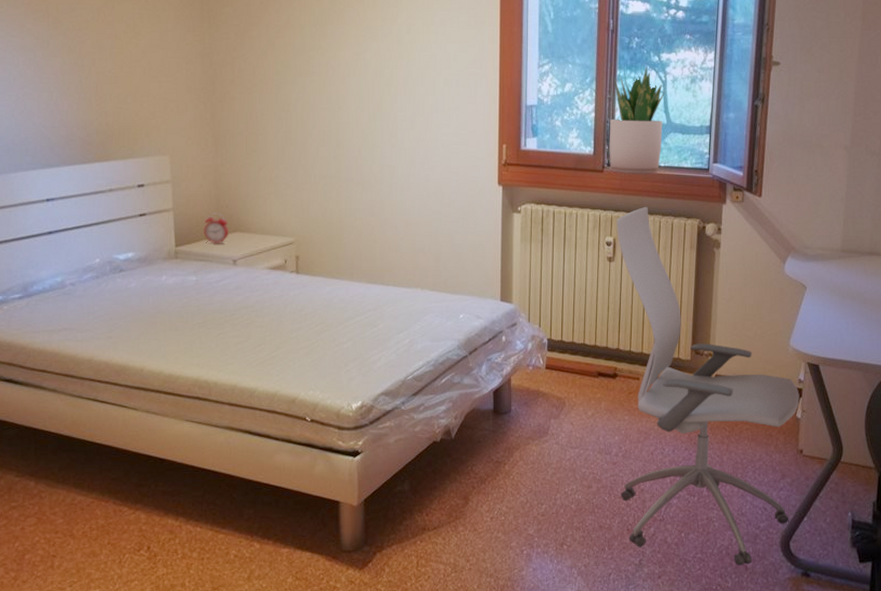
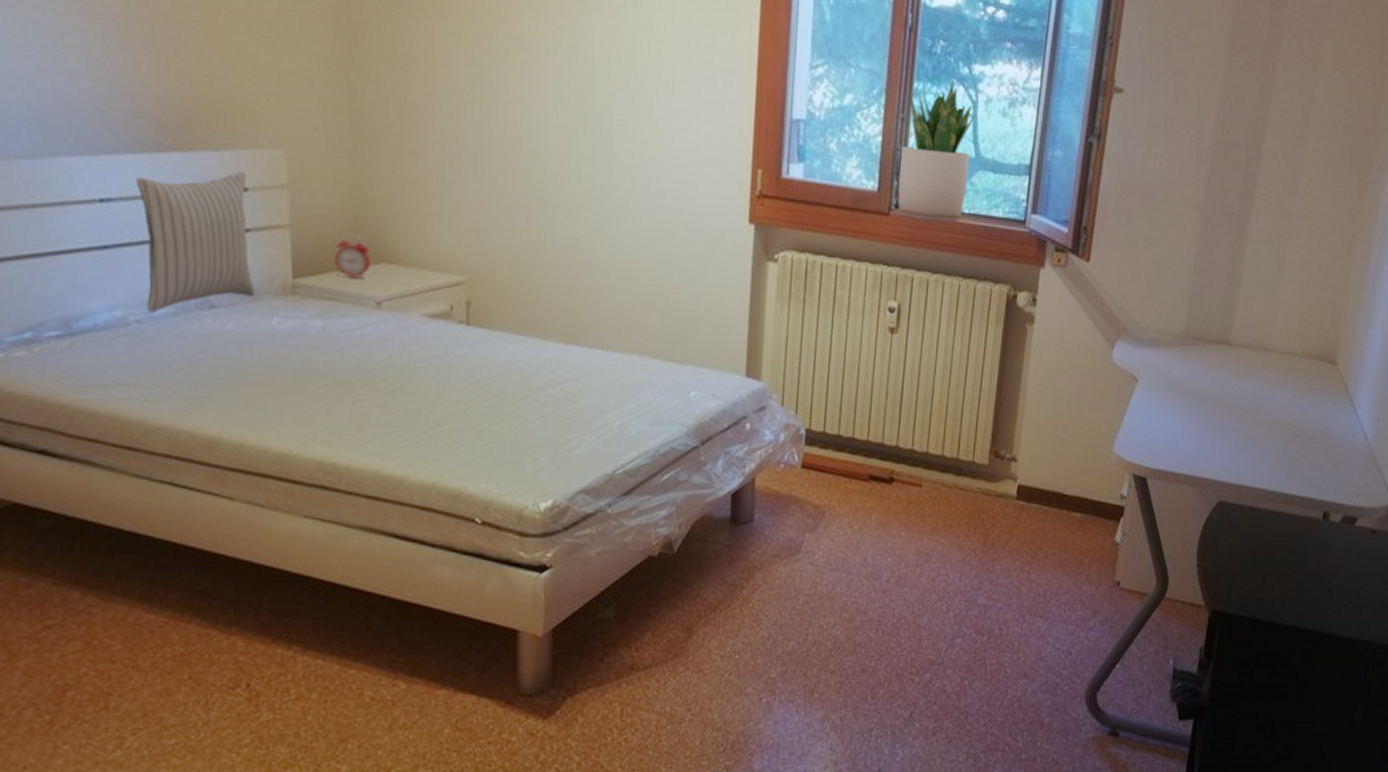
pillow: none [71,174,150,277] -> present [136,172,255,313]
office chair: present [617,207,800,566] -> none [891,265,1121,722]

